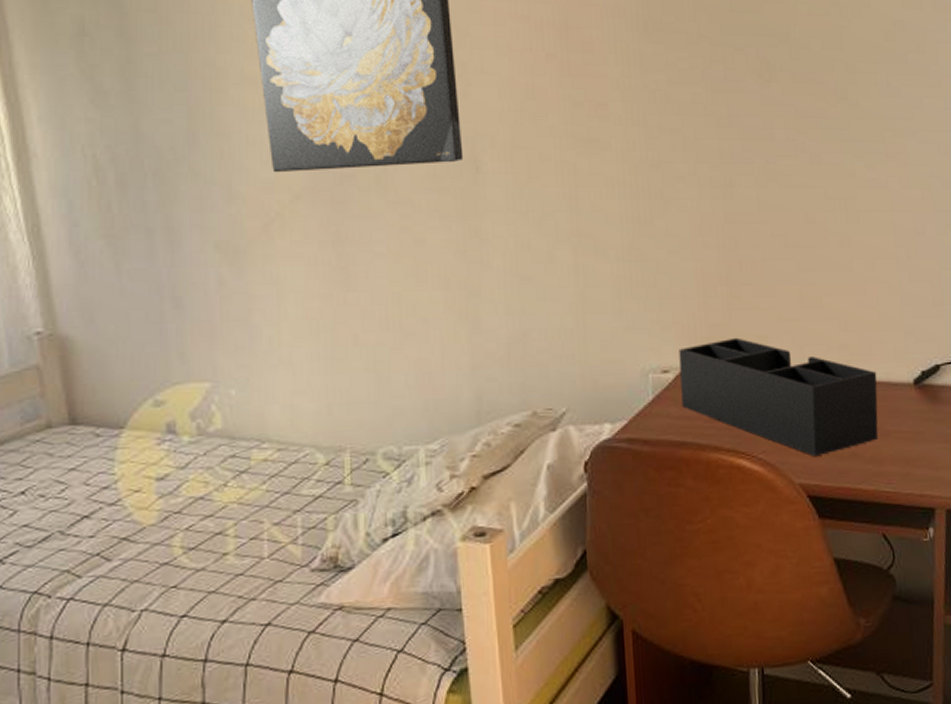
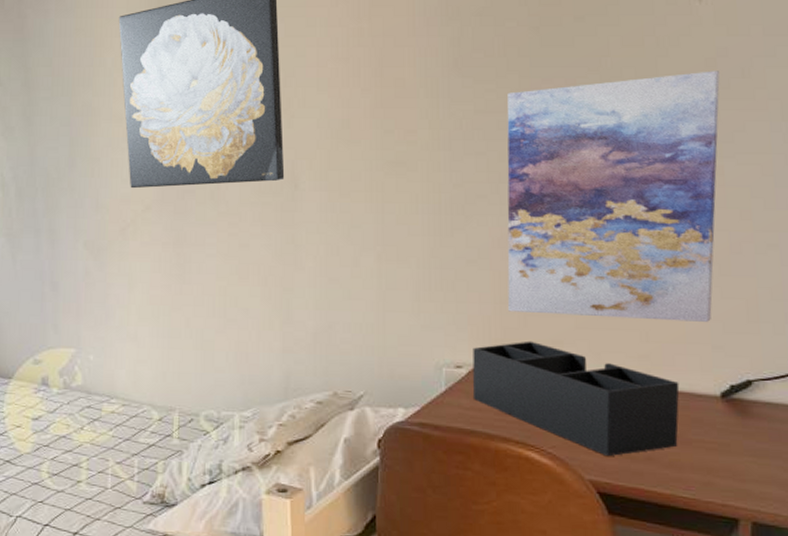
wall art: none [700,44,903,308] -> present [507,71,720,322]

